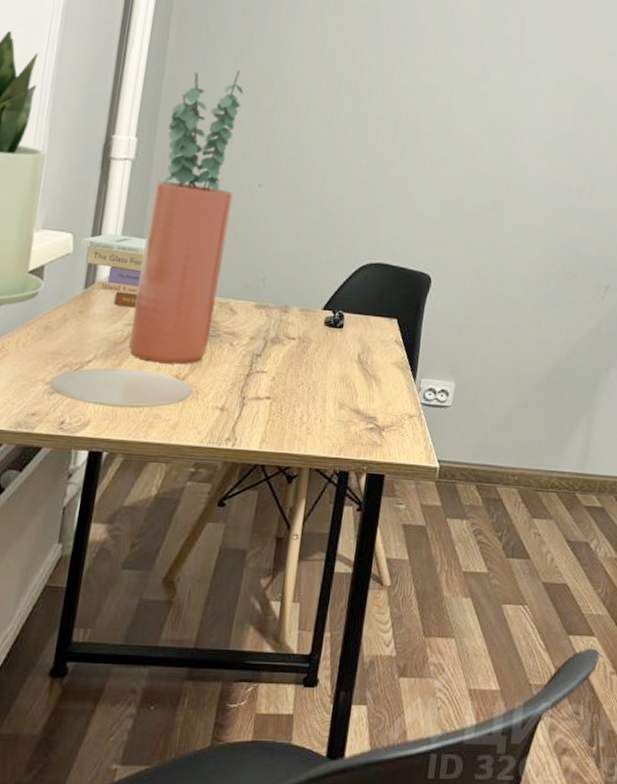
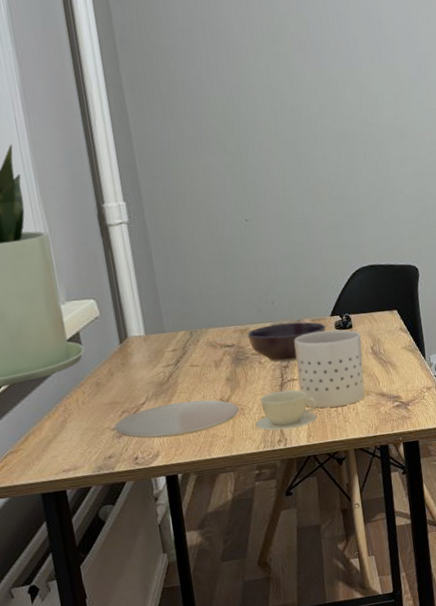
books: present [79,233,147,307] -> none [103,289,169,352]
vase: present [129,70,244,364] -> none [148,120,241,393]
teacup: none [206,381,281,429] -> present [255,390,318,431]
bowl: none [225,304,315,351] -> present [247,322,327,362]
mug: none [266,323,350,415] -> present [294,329,366,408]

